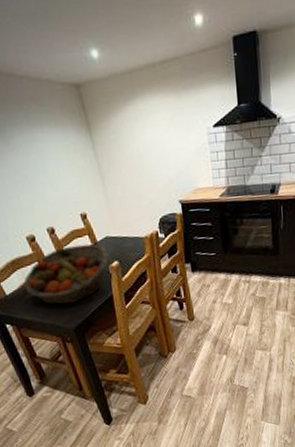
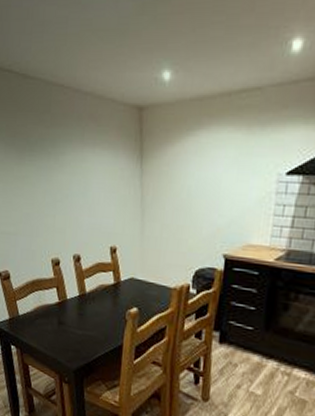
fruit basket: present [23,244,109,304] -> none [37,279,129,342]

